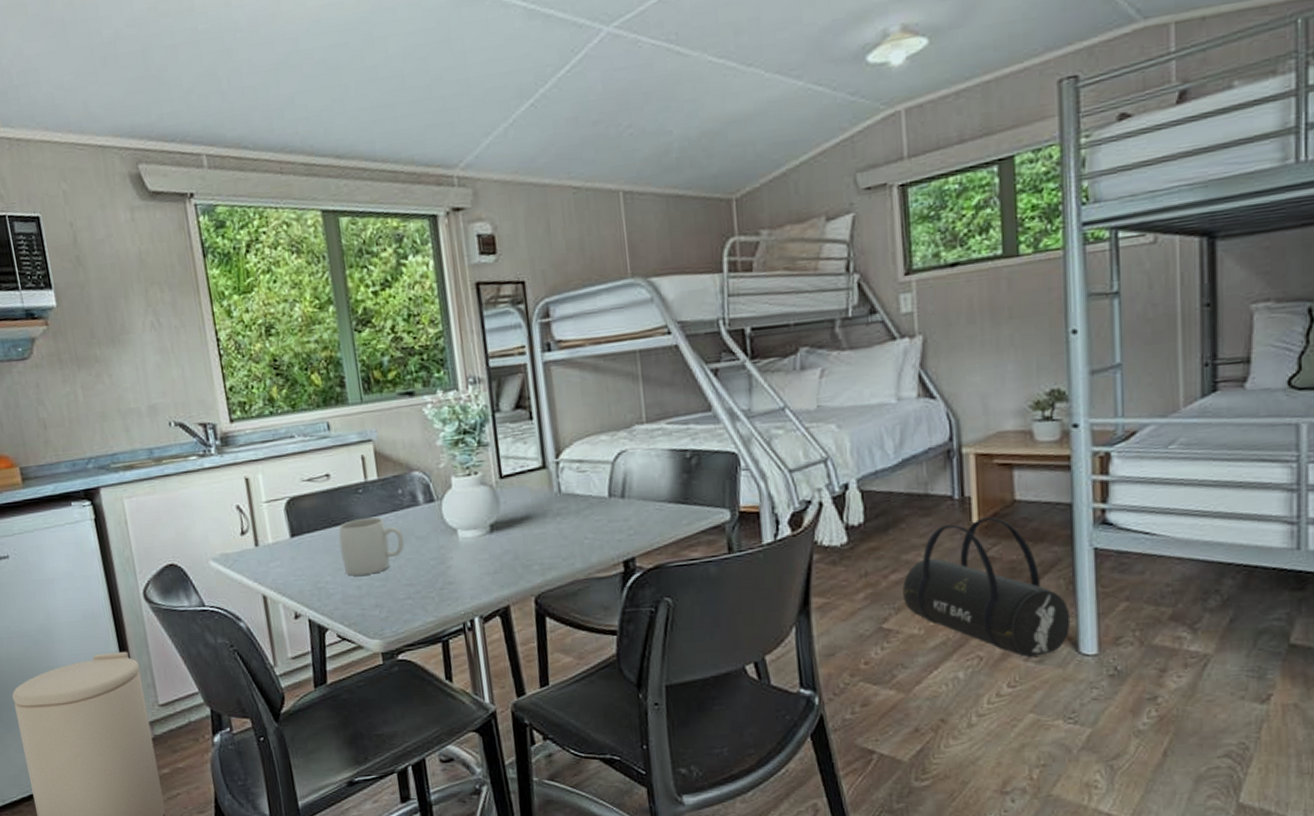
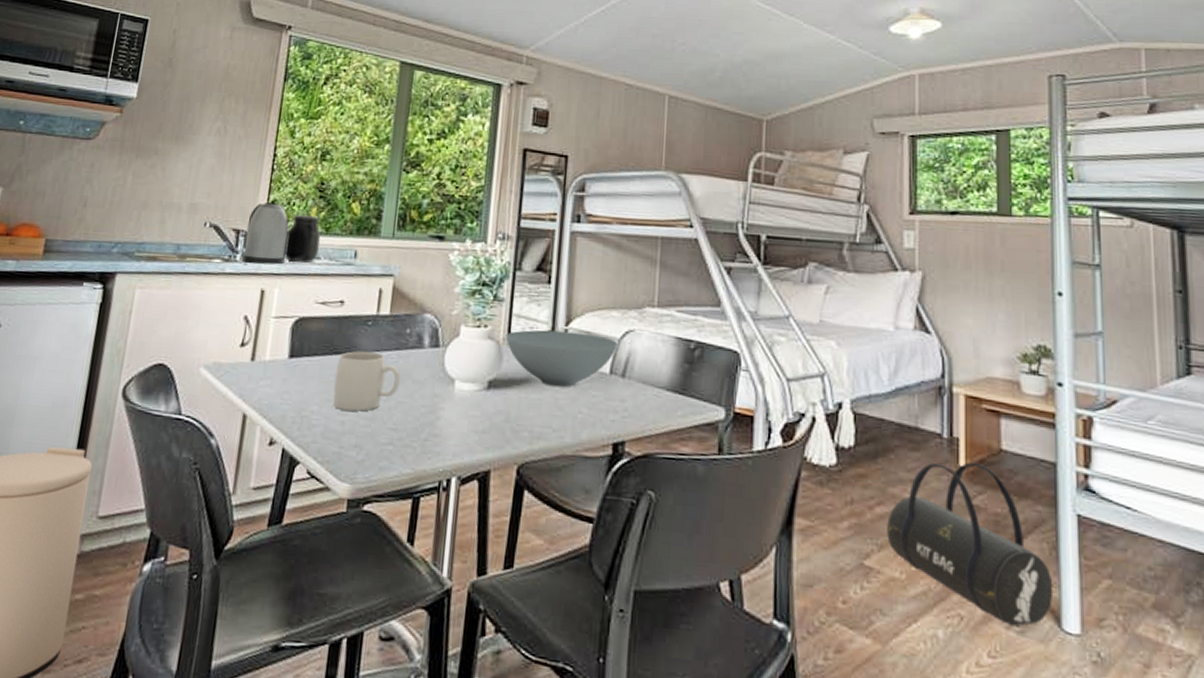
kettle: none [211,389,260,454] -> present [242,202,289,265]
jar: none [253,394,291,446] -> present [284,214,321,264]
bowl: none [497,461,613,519] -> present [505,329,618,388]

